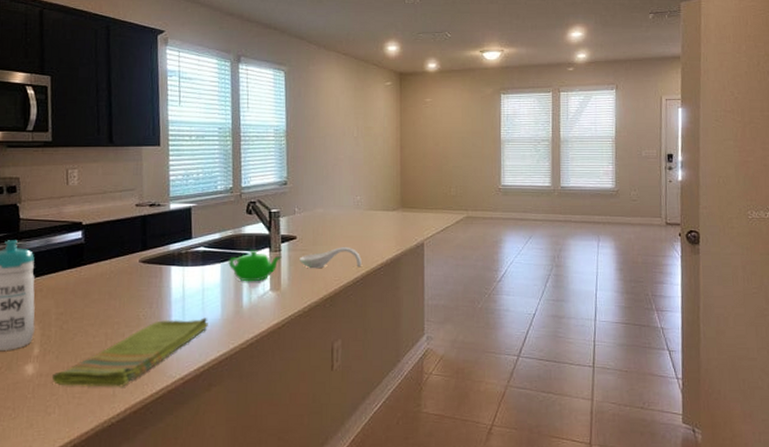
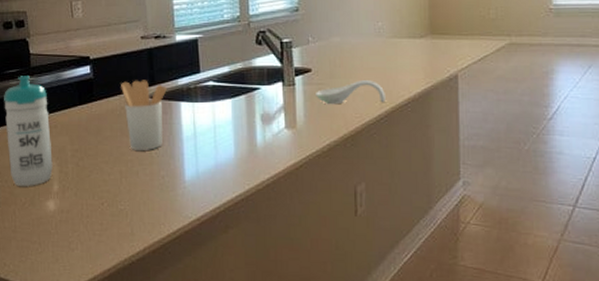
dish towel: present [52,317,208,387] -> none [73,156,222,226]
utensil holder: none [112,245,158,313] -> present [121,80,167,150]
teapot: present [228,250,282,282] -> none [239,84,296,119]

